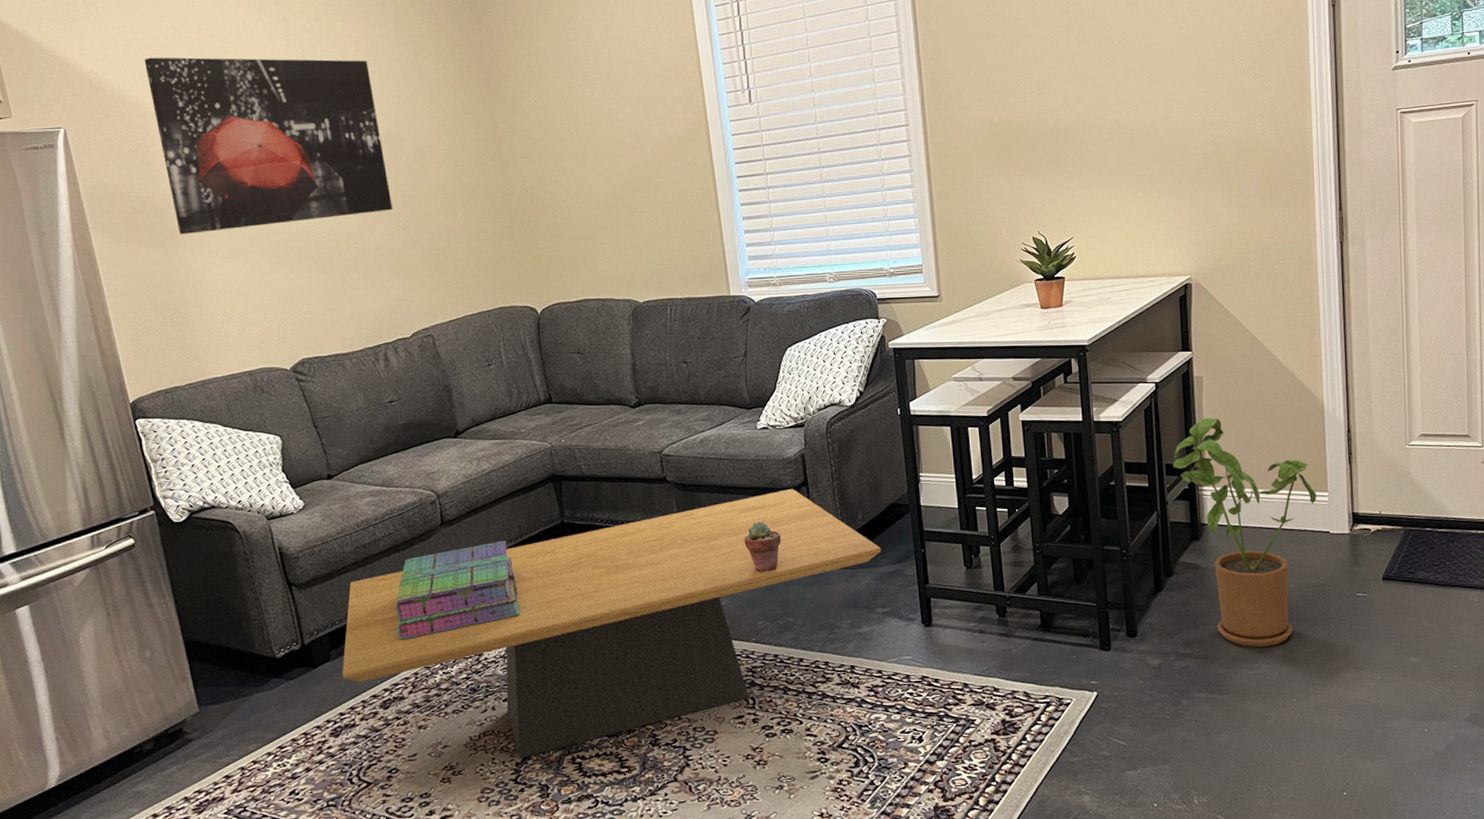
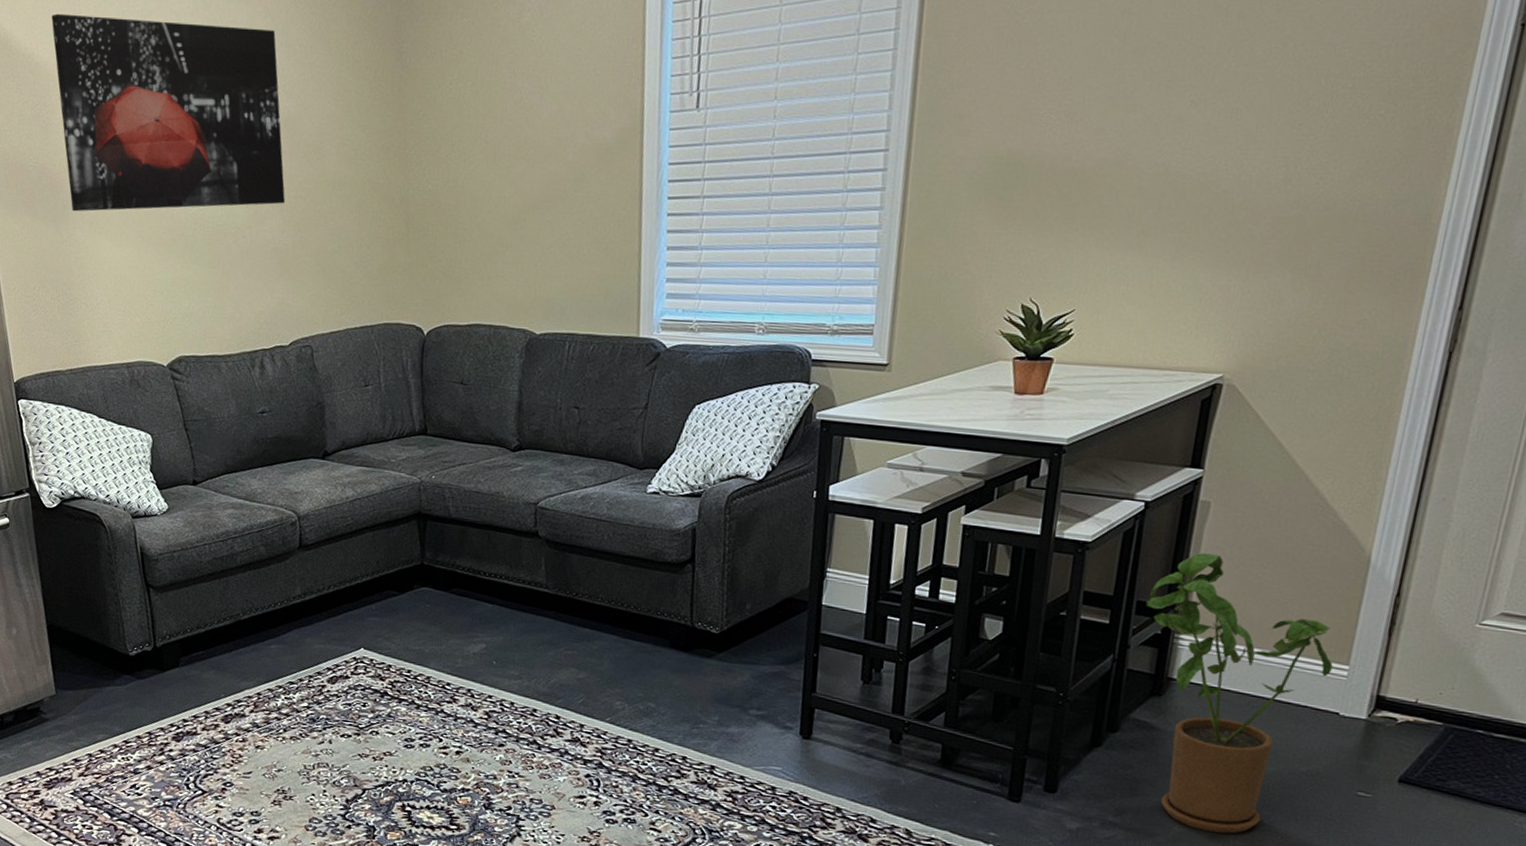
coffee table: present [342,488,882,759] -> none [189,563,768,797]
stack of books: present [395,540,521,640] -> none [245,573,368,659]
potted succulent: present [744,521,781,573] -> none [613,594,655,652]

